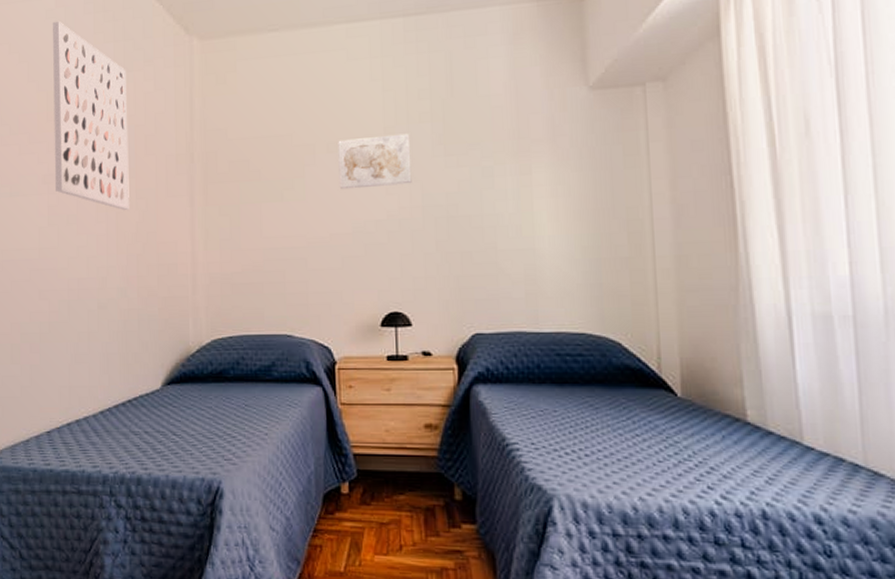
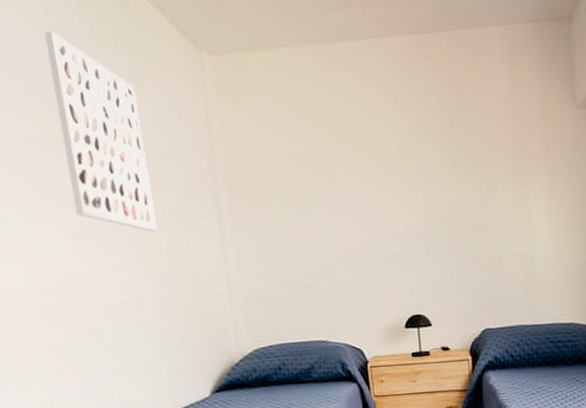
wall art: present [338,133,412,190] -> none [356,151,426,206]

